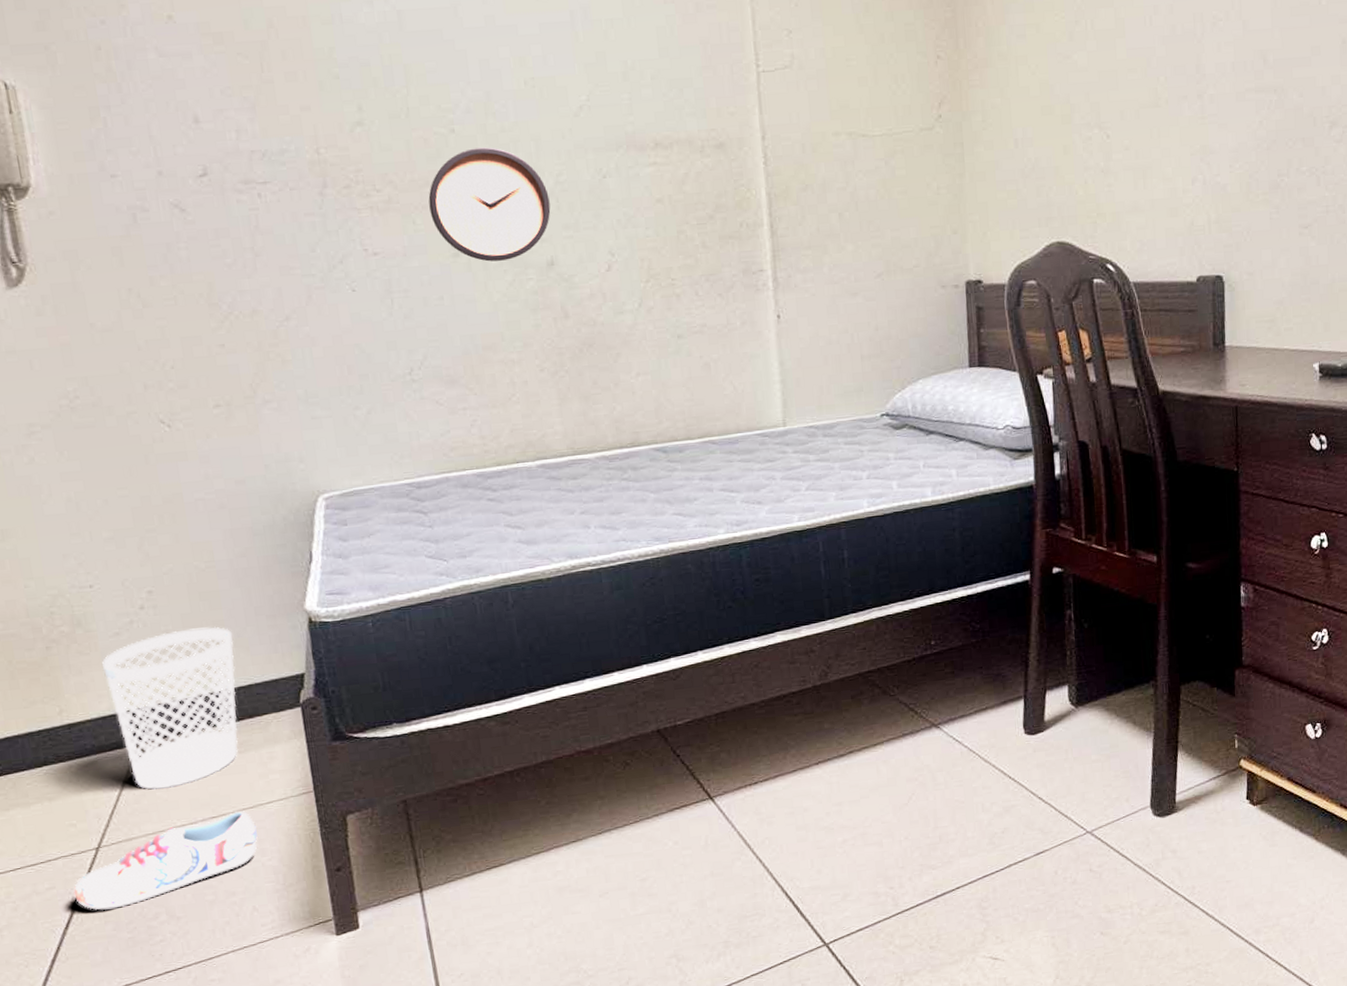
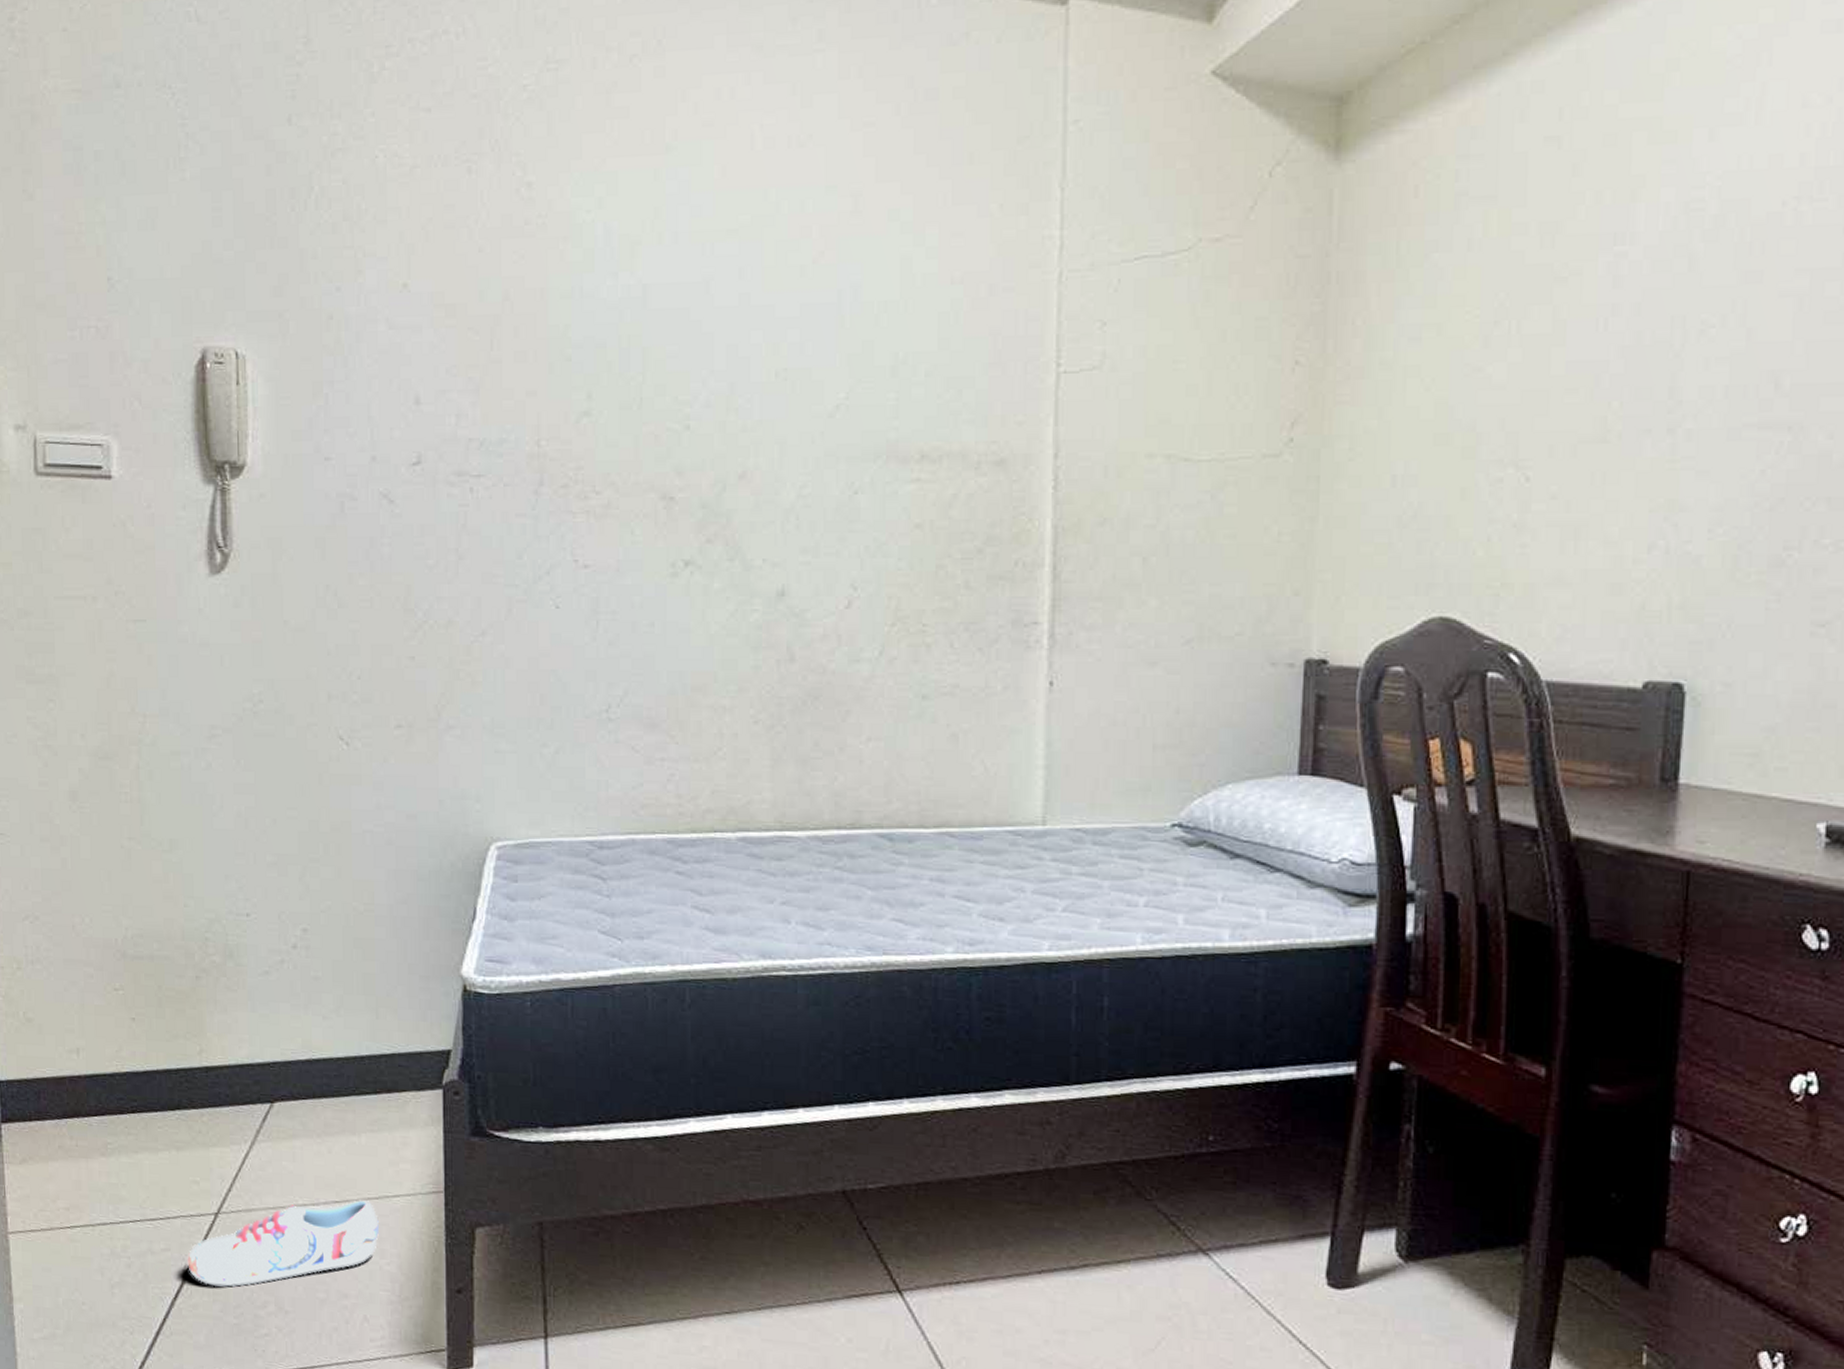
wastebasket: present [102,626,239,790] -> none [248,978,382,1159]
clock: present [428,147,551,262] -> none [652,449,788,585]

